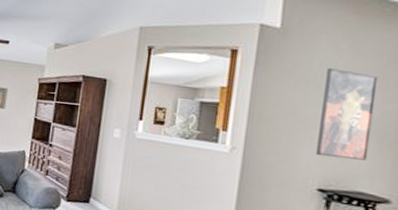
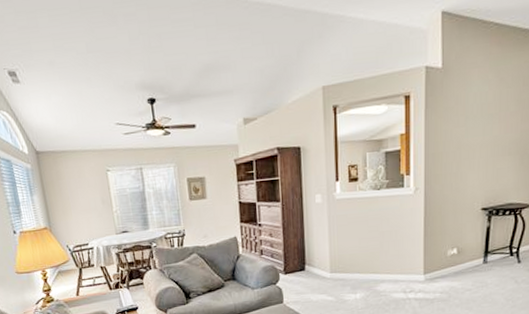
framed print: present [316,68,379,161] -> none [478,99,517,180]

